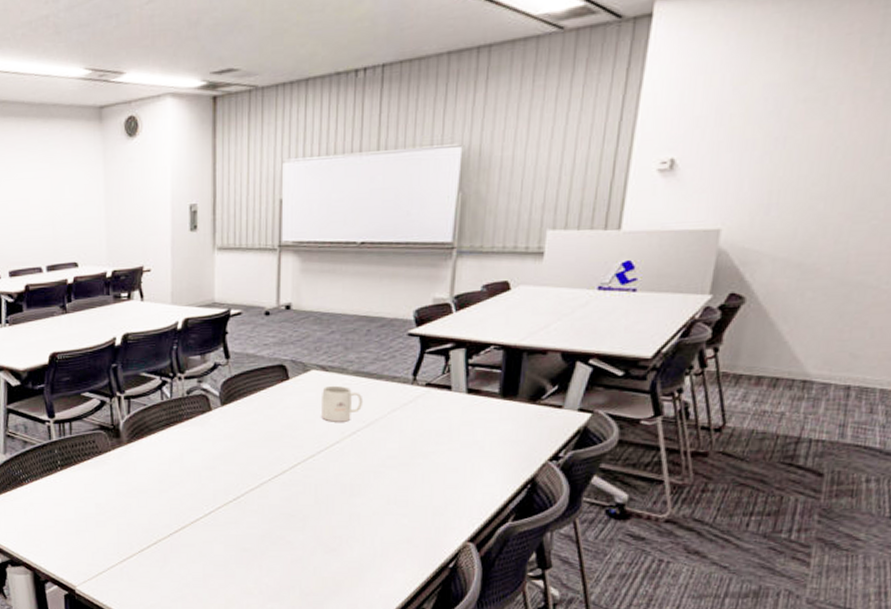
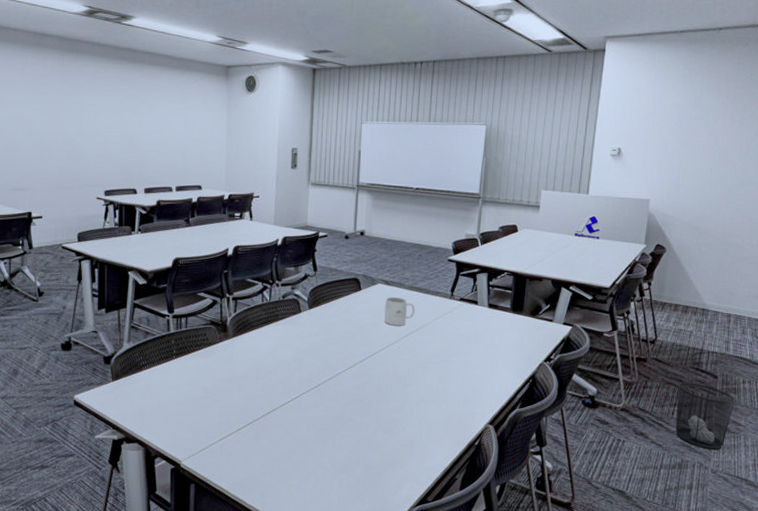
waste bin: none [750,484,852,574] -> present [675,383,735,451]

